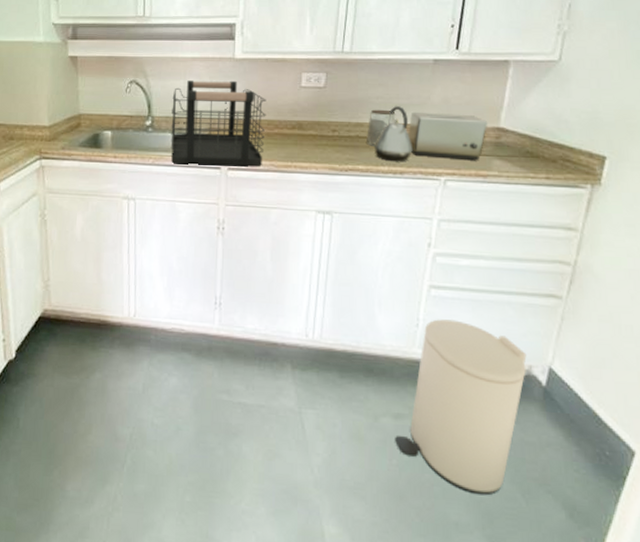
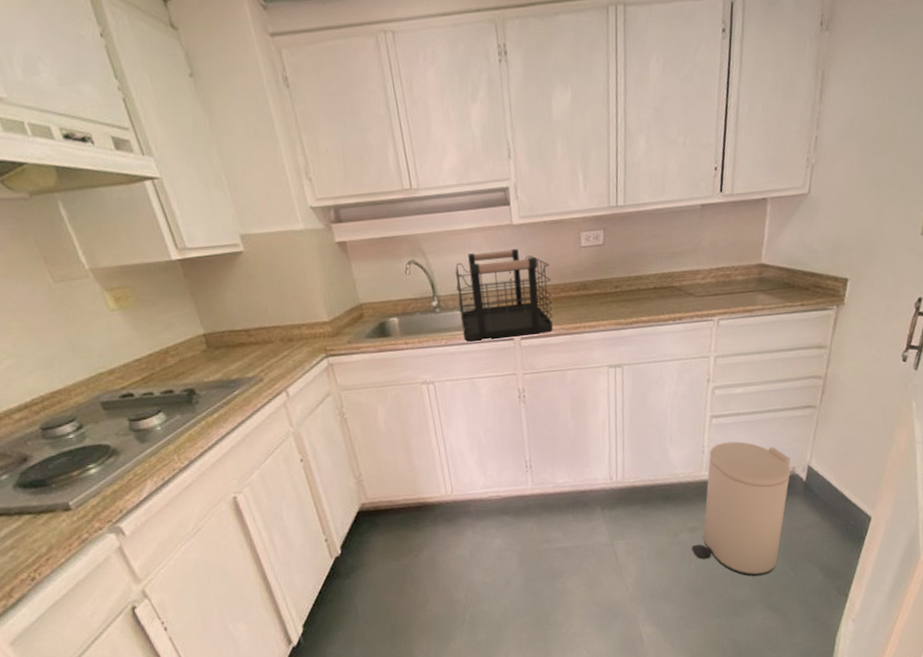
jar: present [365,109,396,146] -> none [646,259,671,297]
kettle: present [373,106,413,161] -> none [653,255,689,309]
toaster: present [408,111,487,161] -> none [683,255,751,300]

